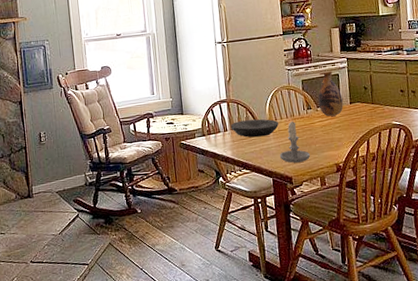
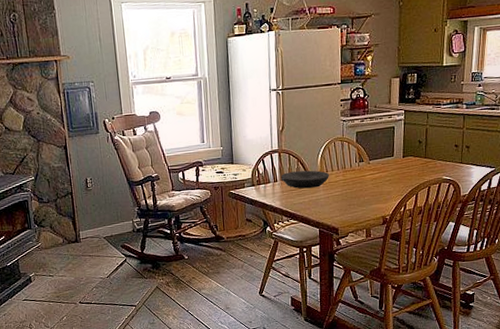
candle: present [279,120,310,163] -> none [327,173,358,215]
vase: present [318,71,344,117] -> none [371,123,396,170]

